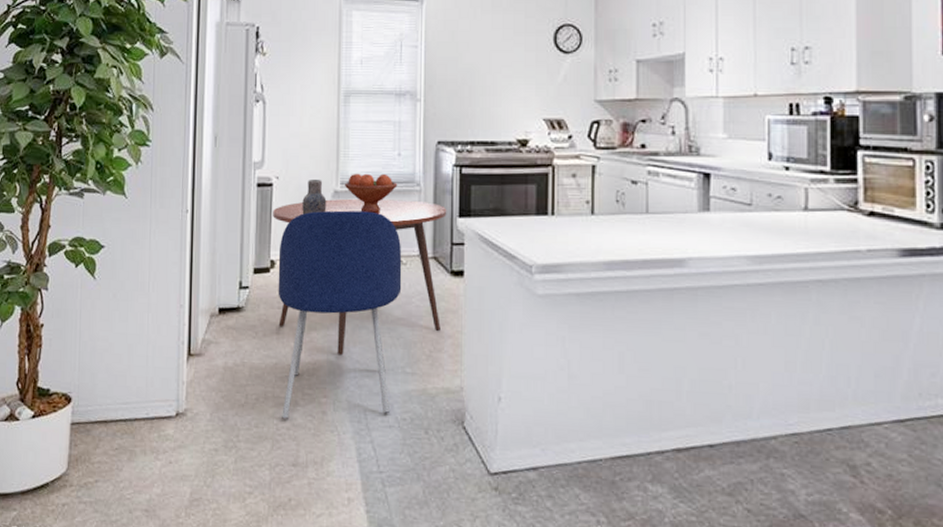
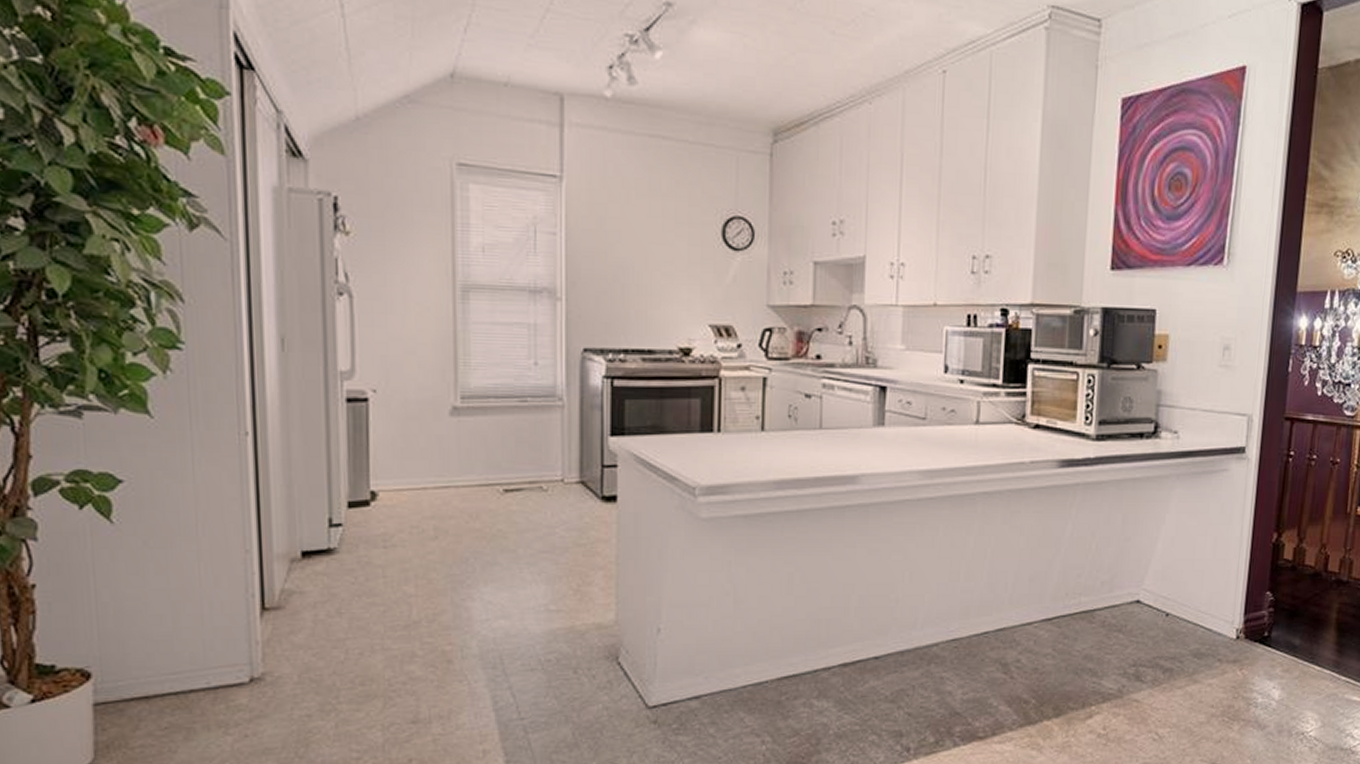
dining table: present [273,198,447,356] -> none [370,415,596,597]
chair: present [278,210,402,419] -> none [381,430,542,673]
pitcher: present [302,179,327,215] -> none [410,392,443,436]
fruit bowl: present [344,173,398,213] -> none [465,385,535,432]

